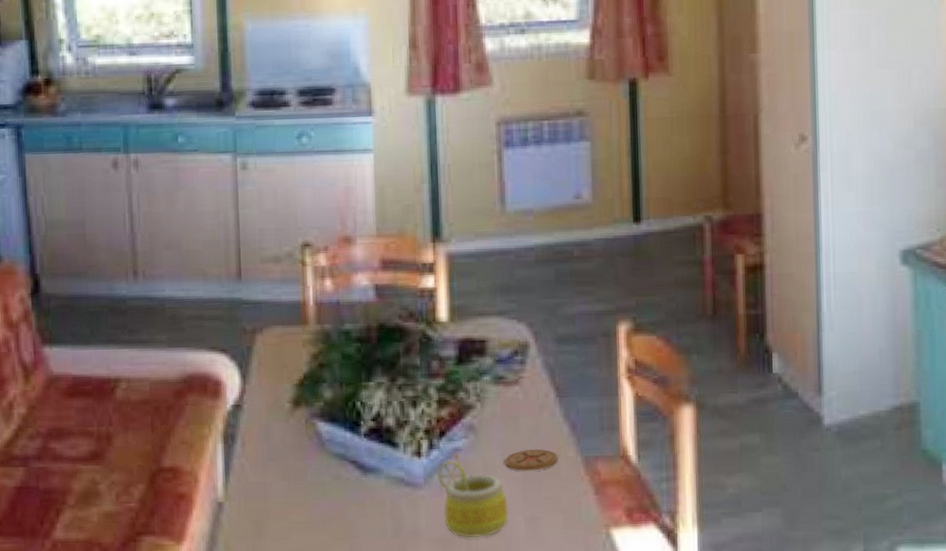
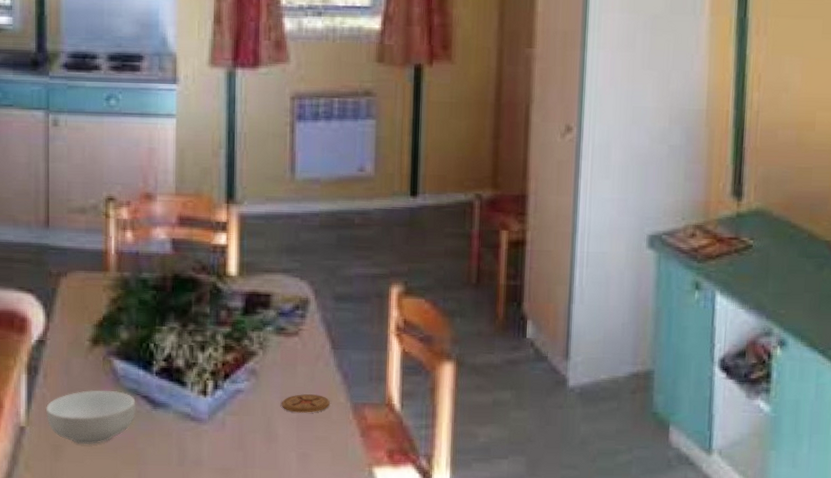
cereal bowl: none [245,456,344,519] -> present [45,389,136,445]
mug: present [436,453,509,538] -> none [220,394,283,470]

